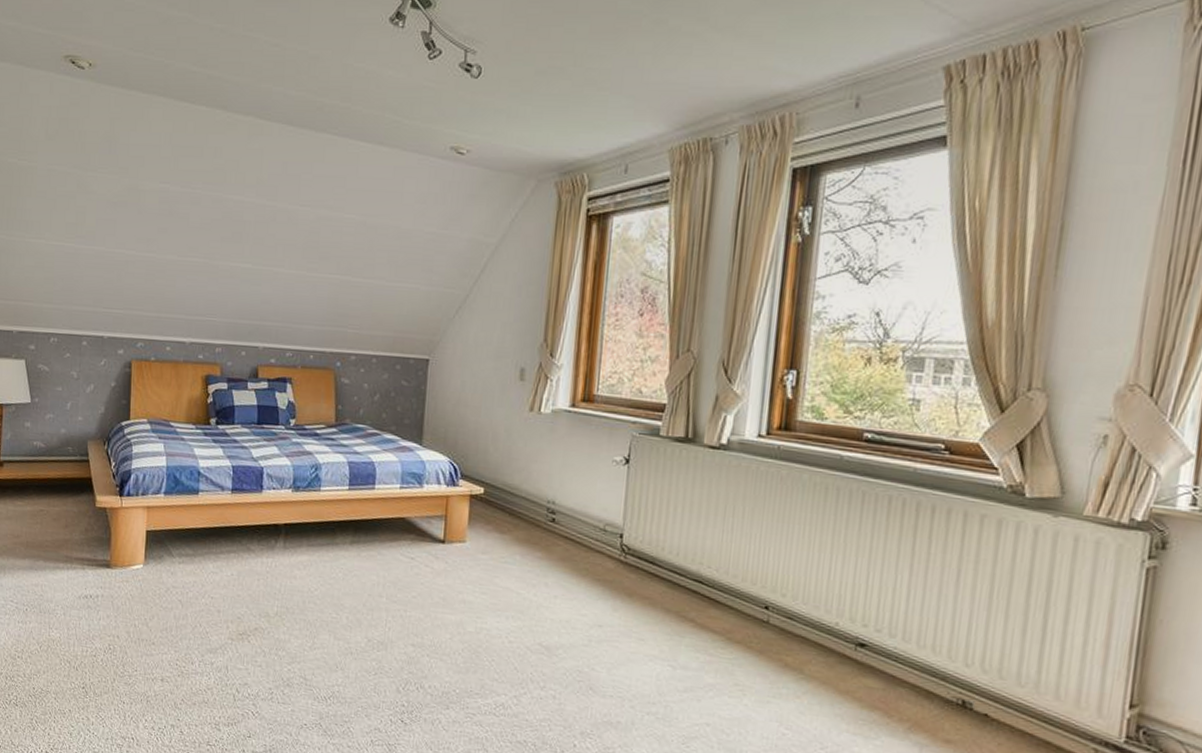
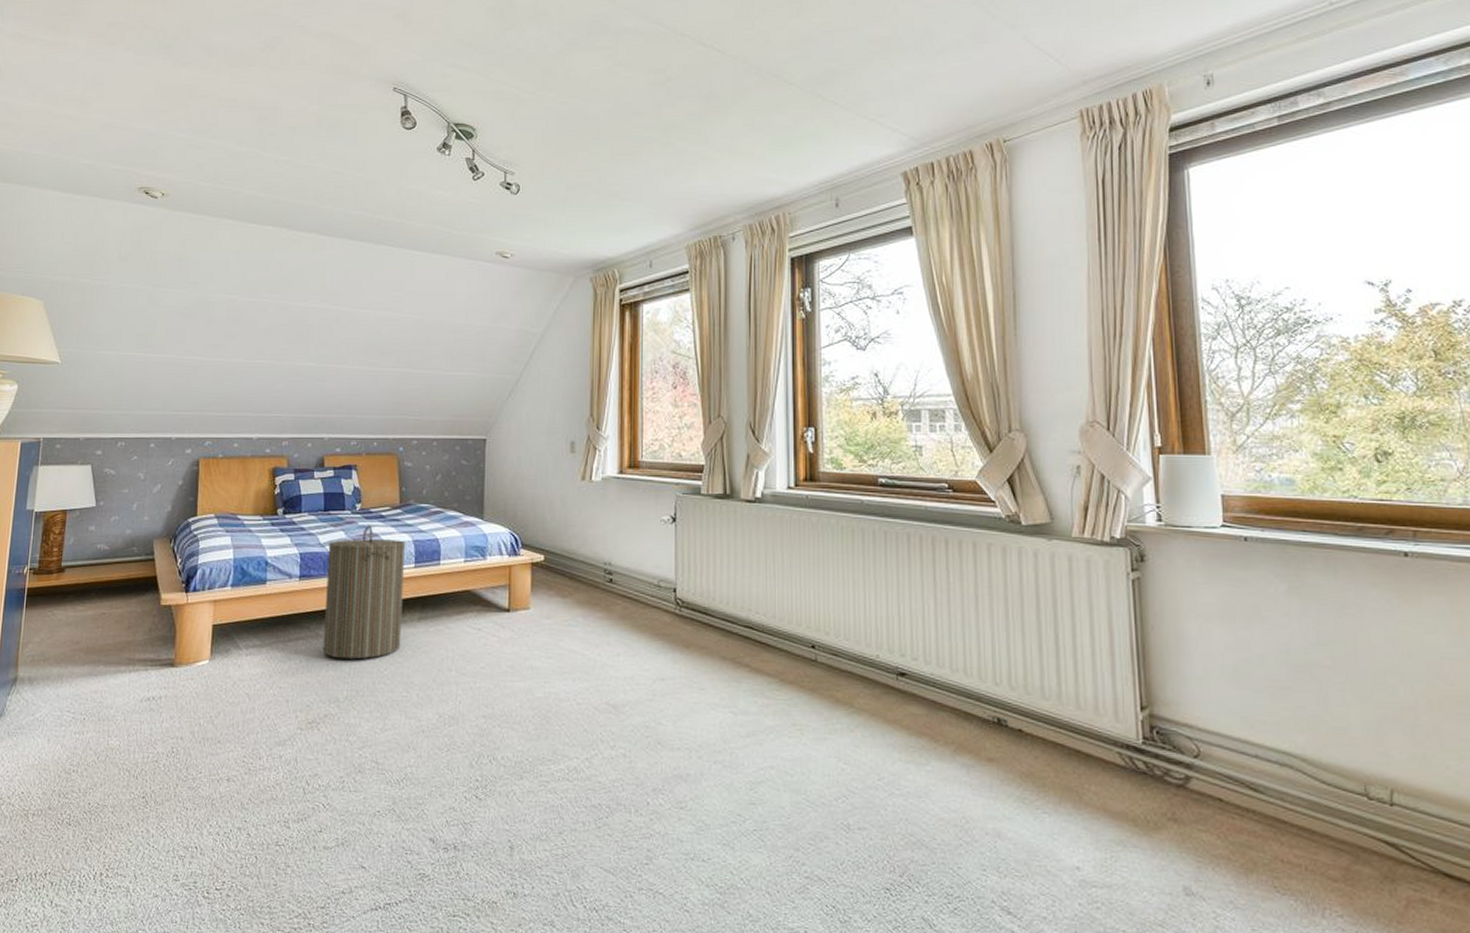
laundry hamper: none [254,442,340,578] -> present [323,525,406,660]

